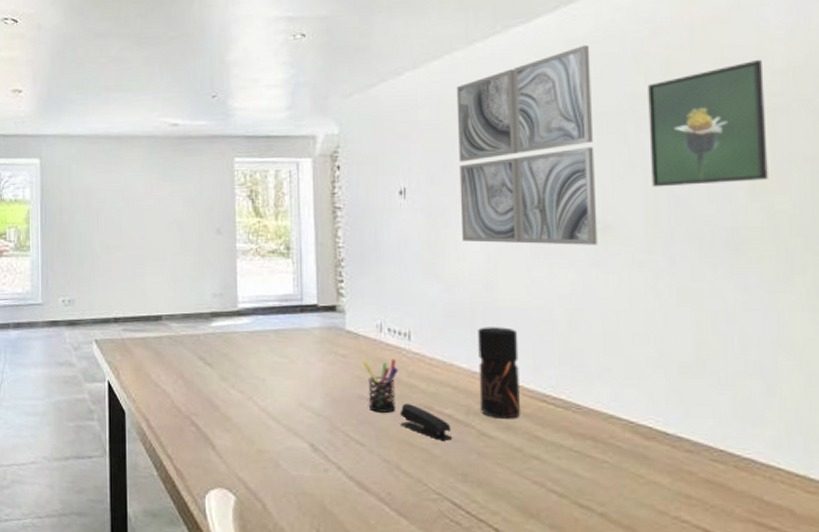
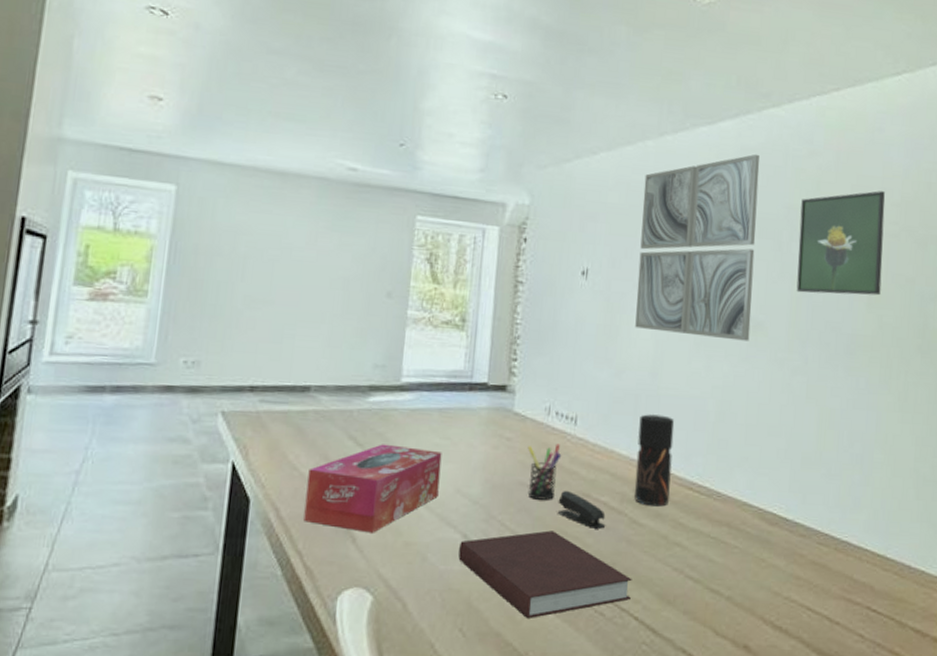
tissue box: none [169,363,283,441] -> present [303,444,442,533]
notebook: none [308,441,488,524] -> present [458,530,632,618]

